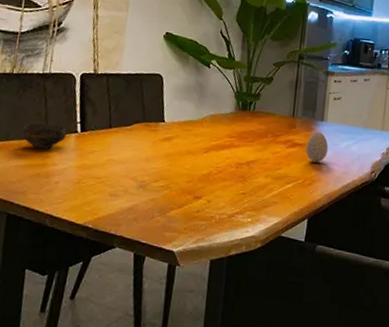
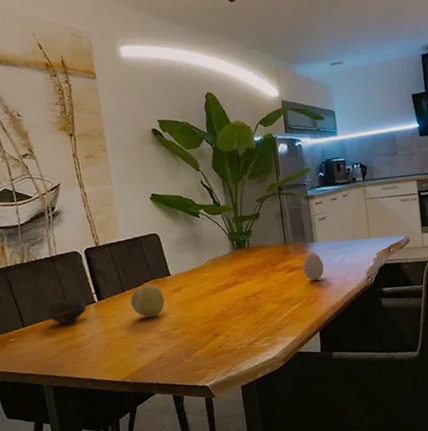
fruit: none [114,126,152,163] -> present [130,285,165,318]

